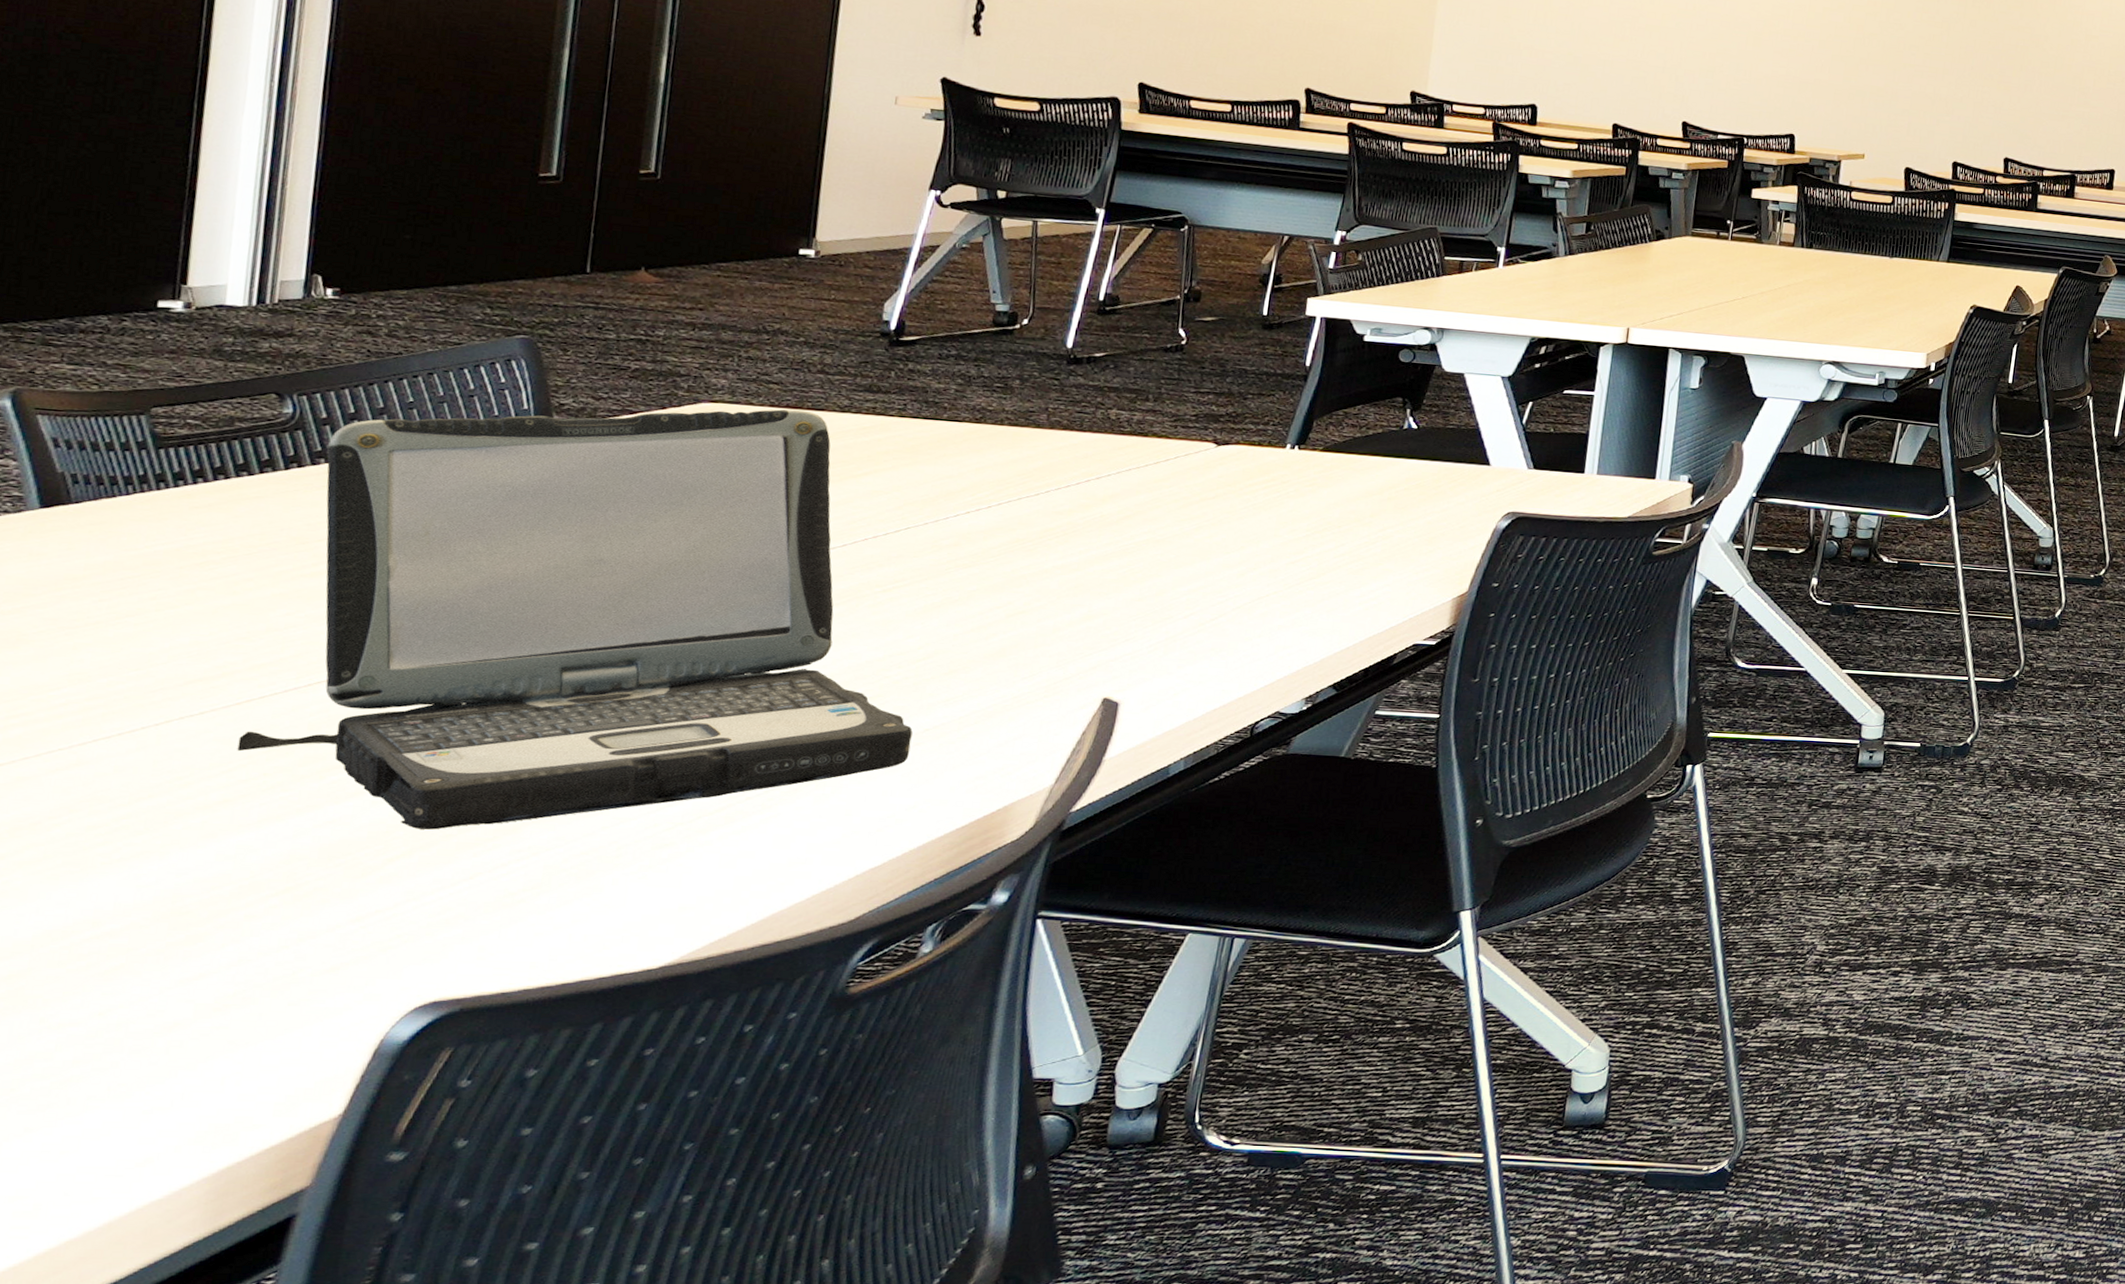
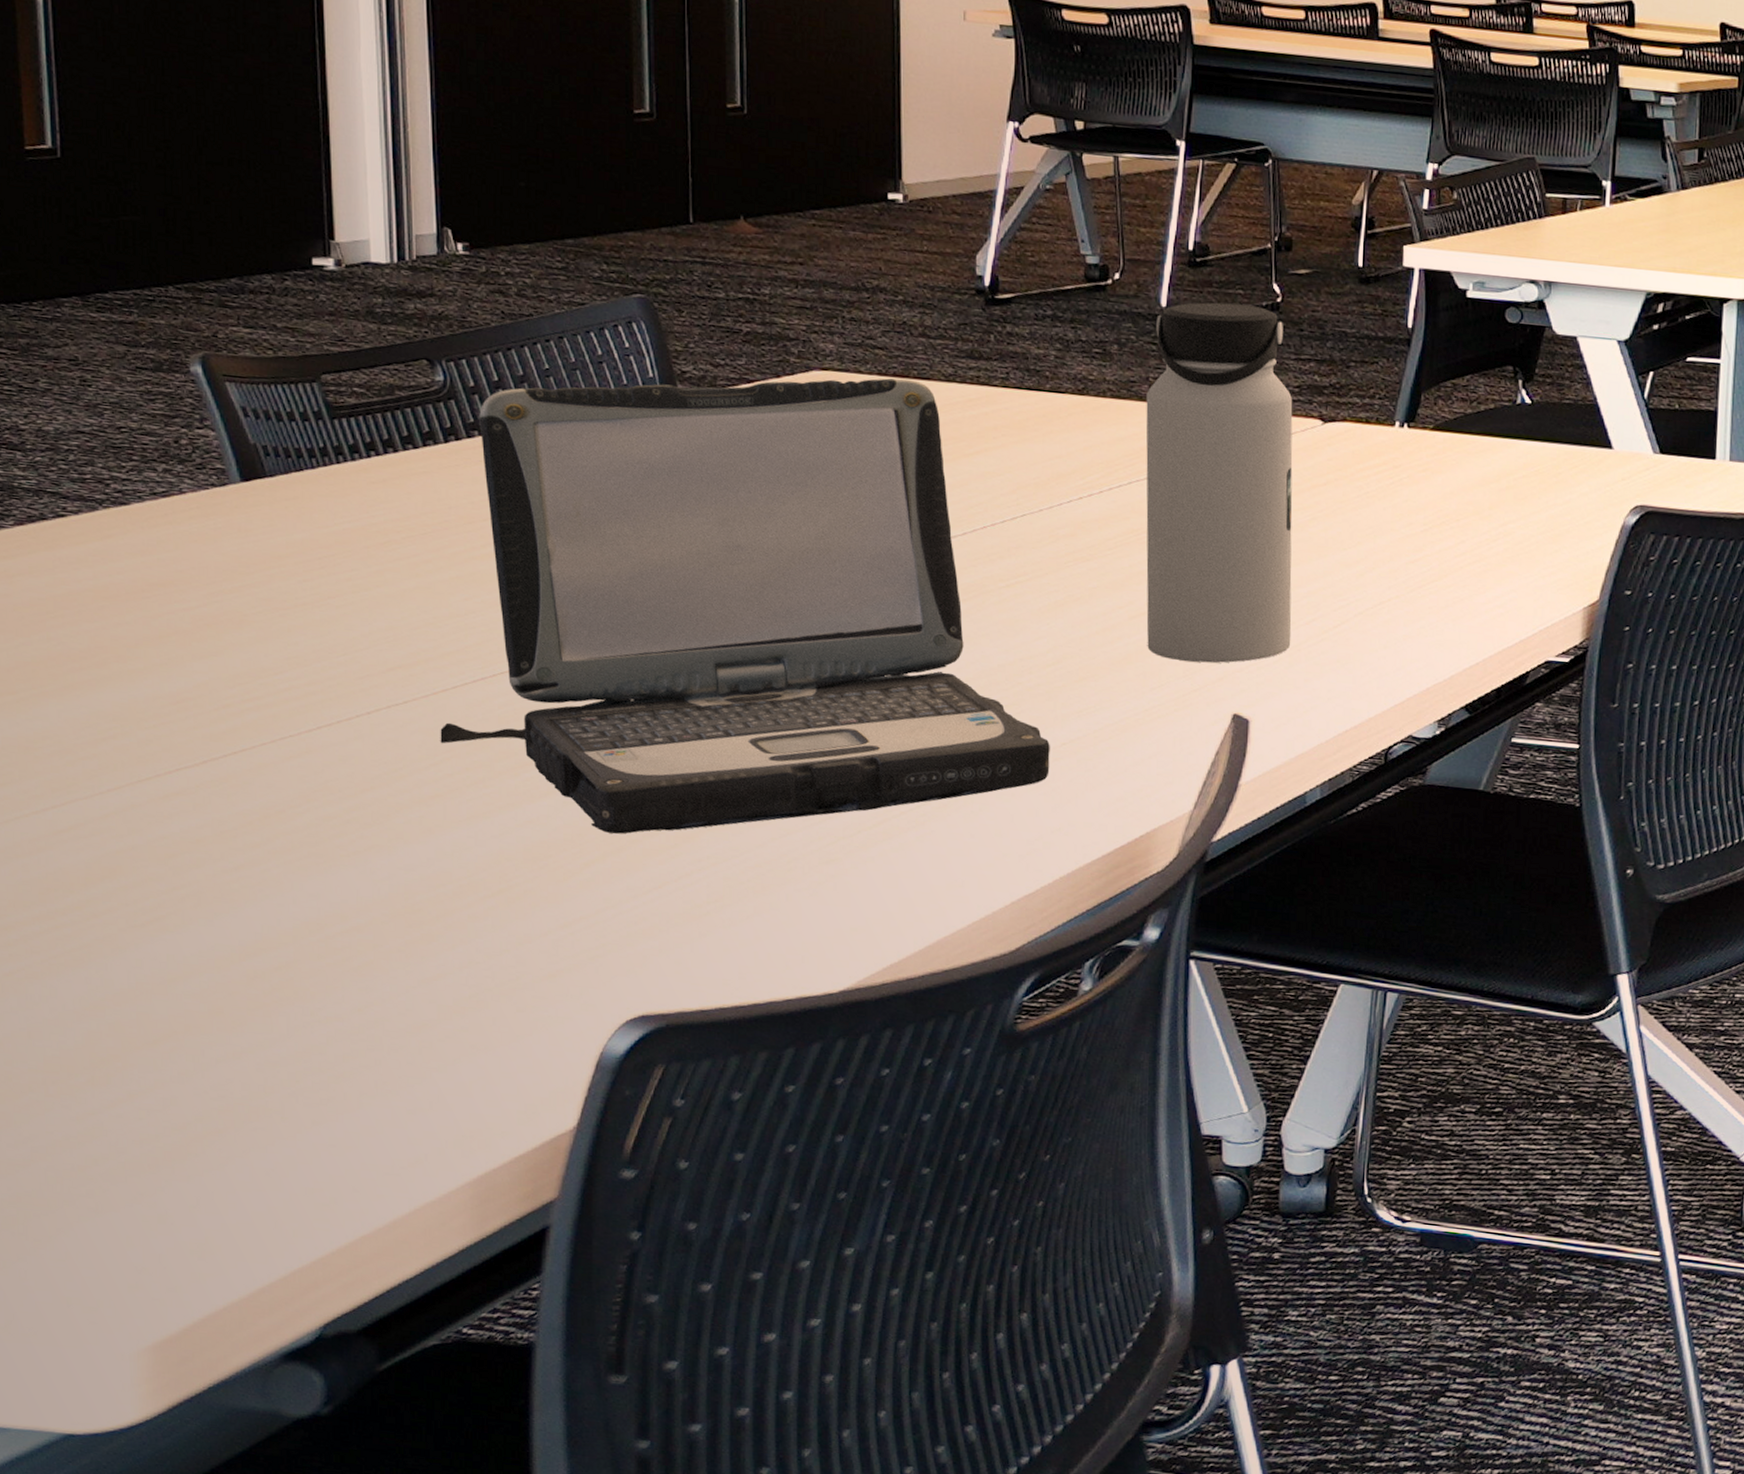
water bottle: none [1022,344,1189,654] -> present [1146,302,1293,663]

